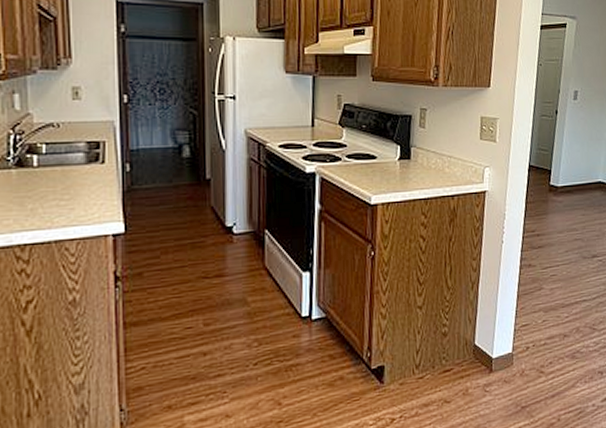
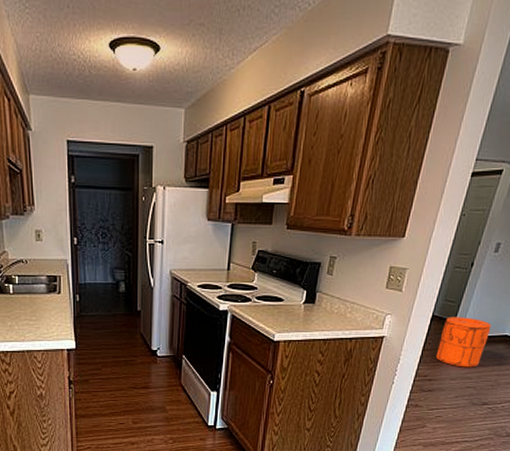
trash can: none [539,165,585,219] -> present [435,317,492,368]

